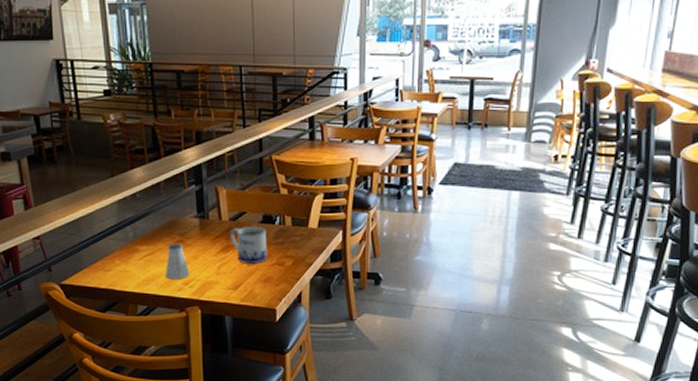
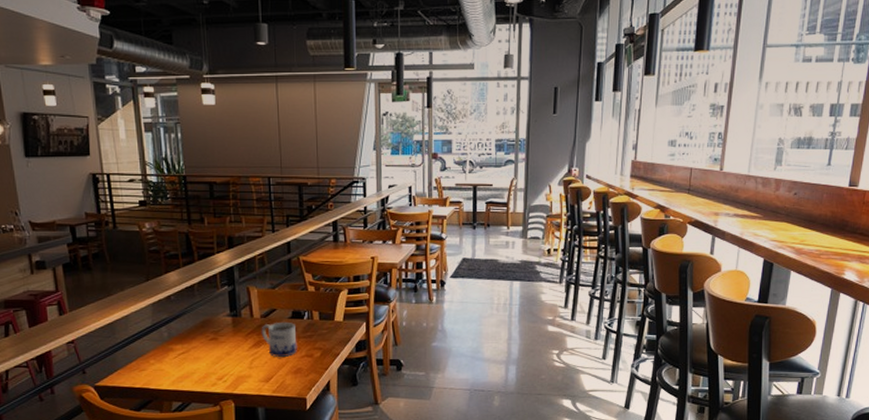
saltshaker: present [165,243,190,280] -> none [199,340,224,376]

